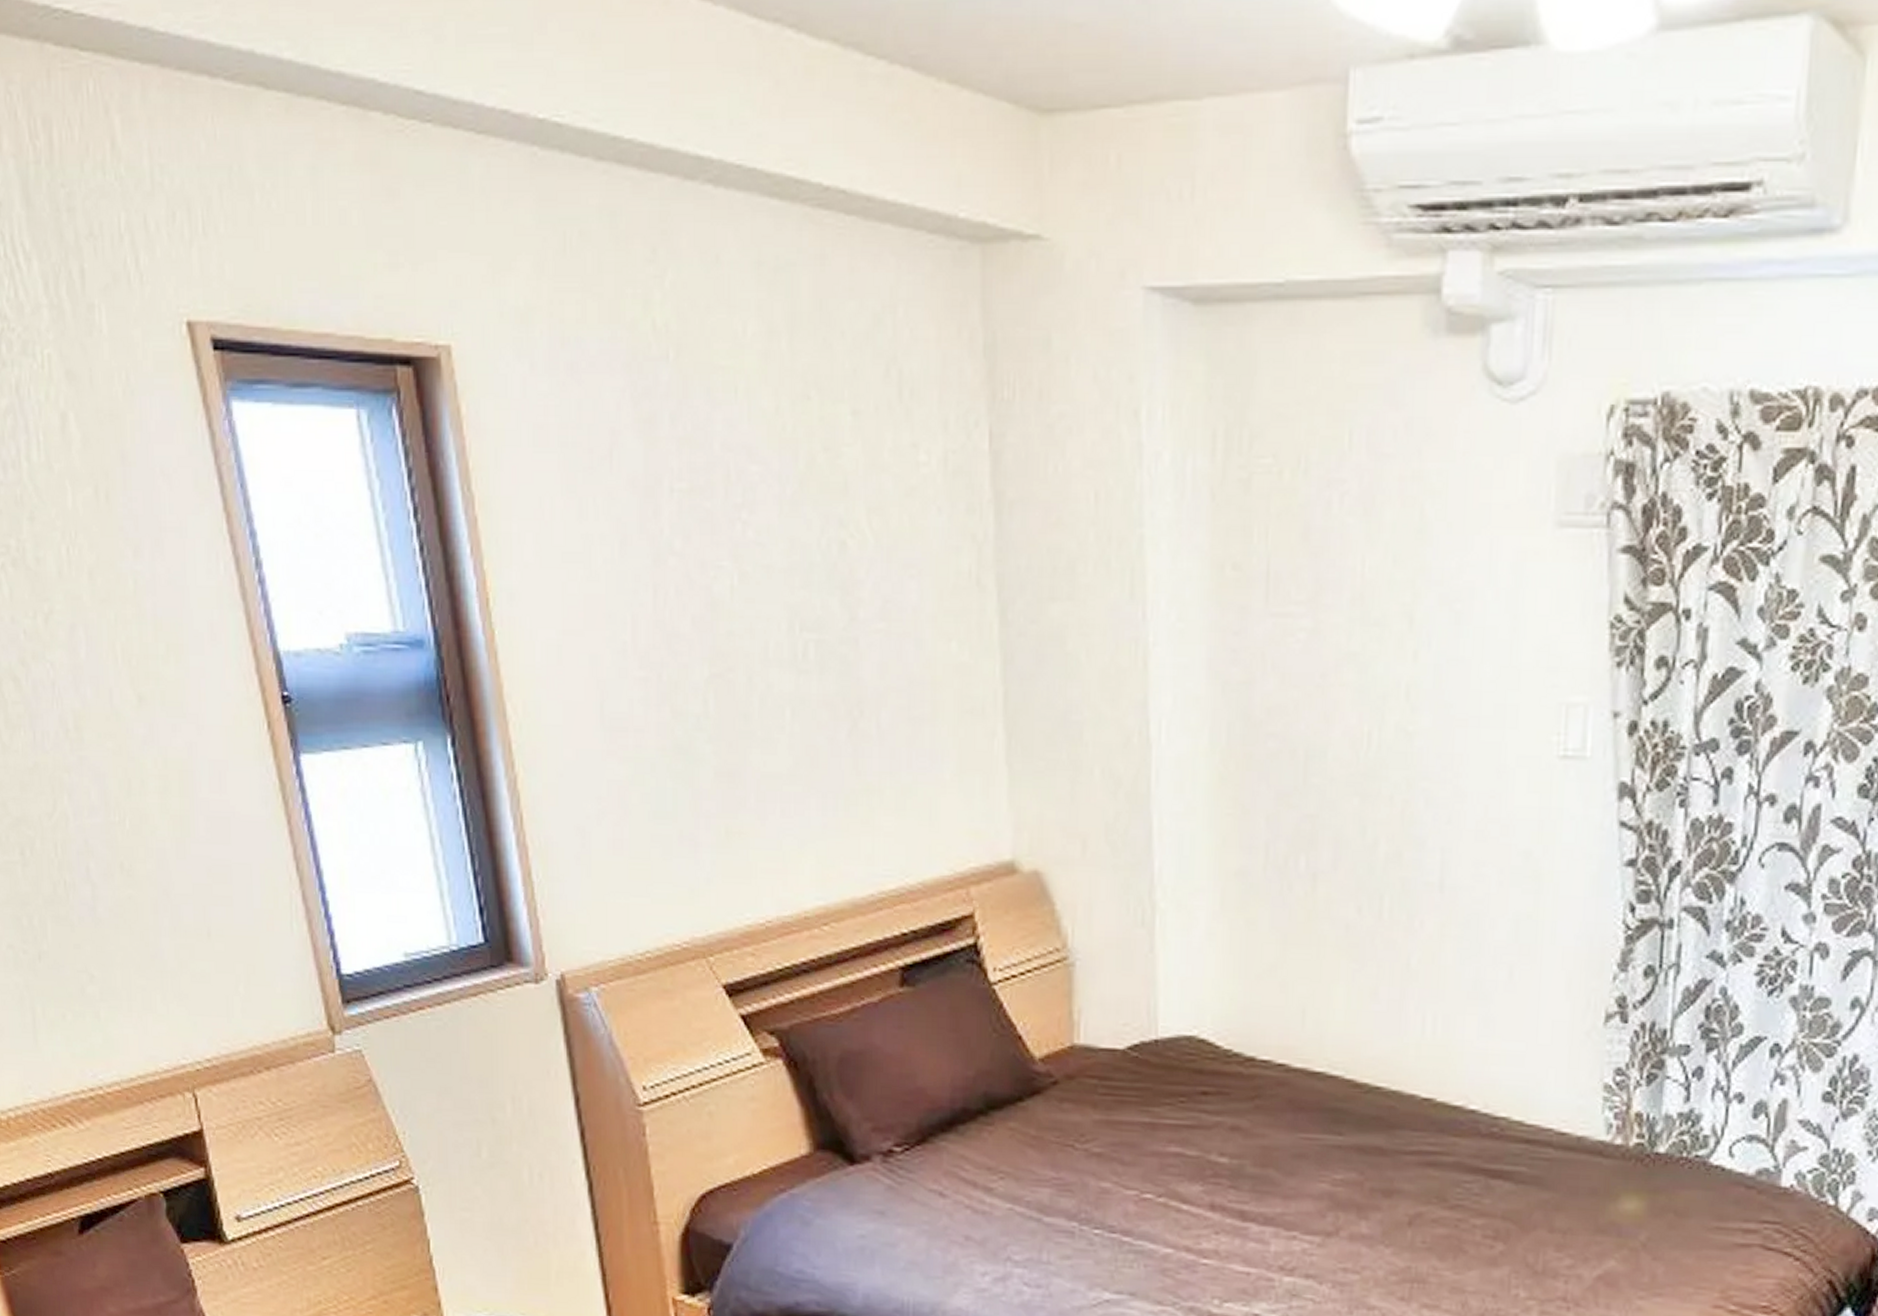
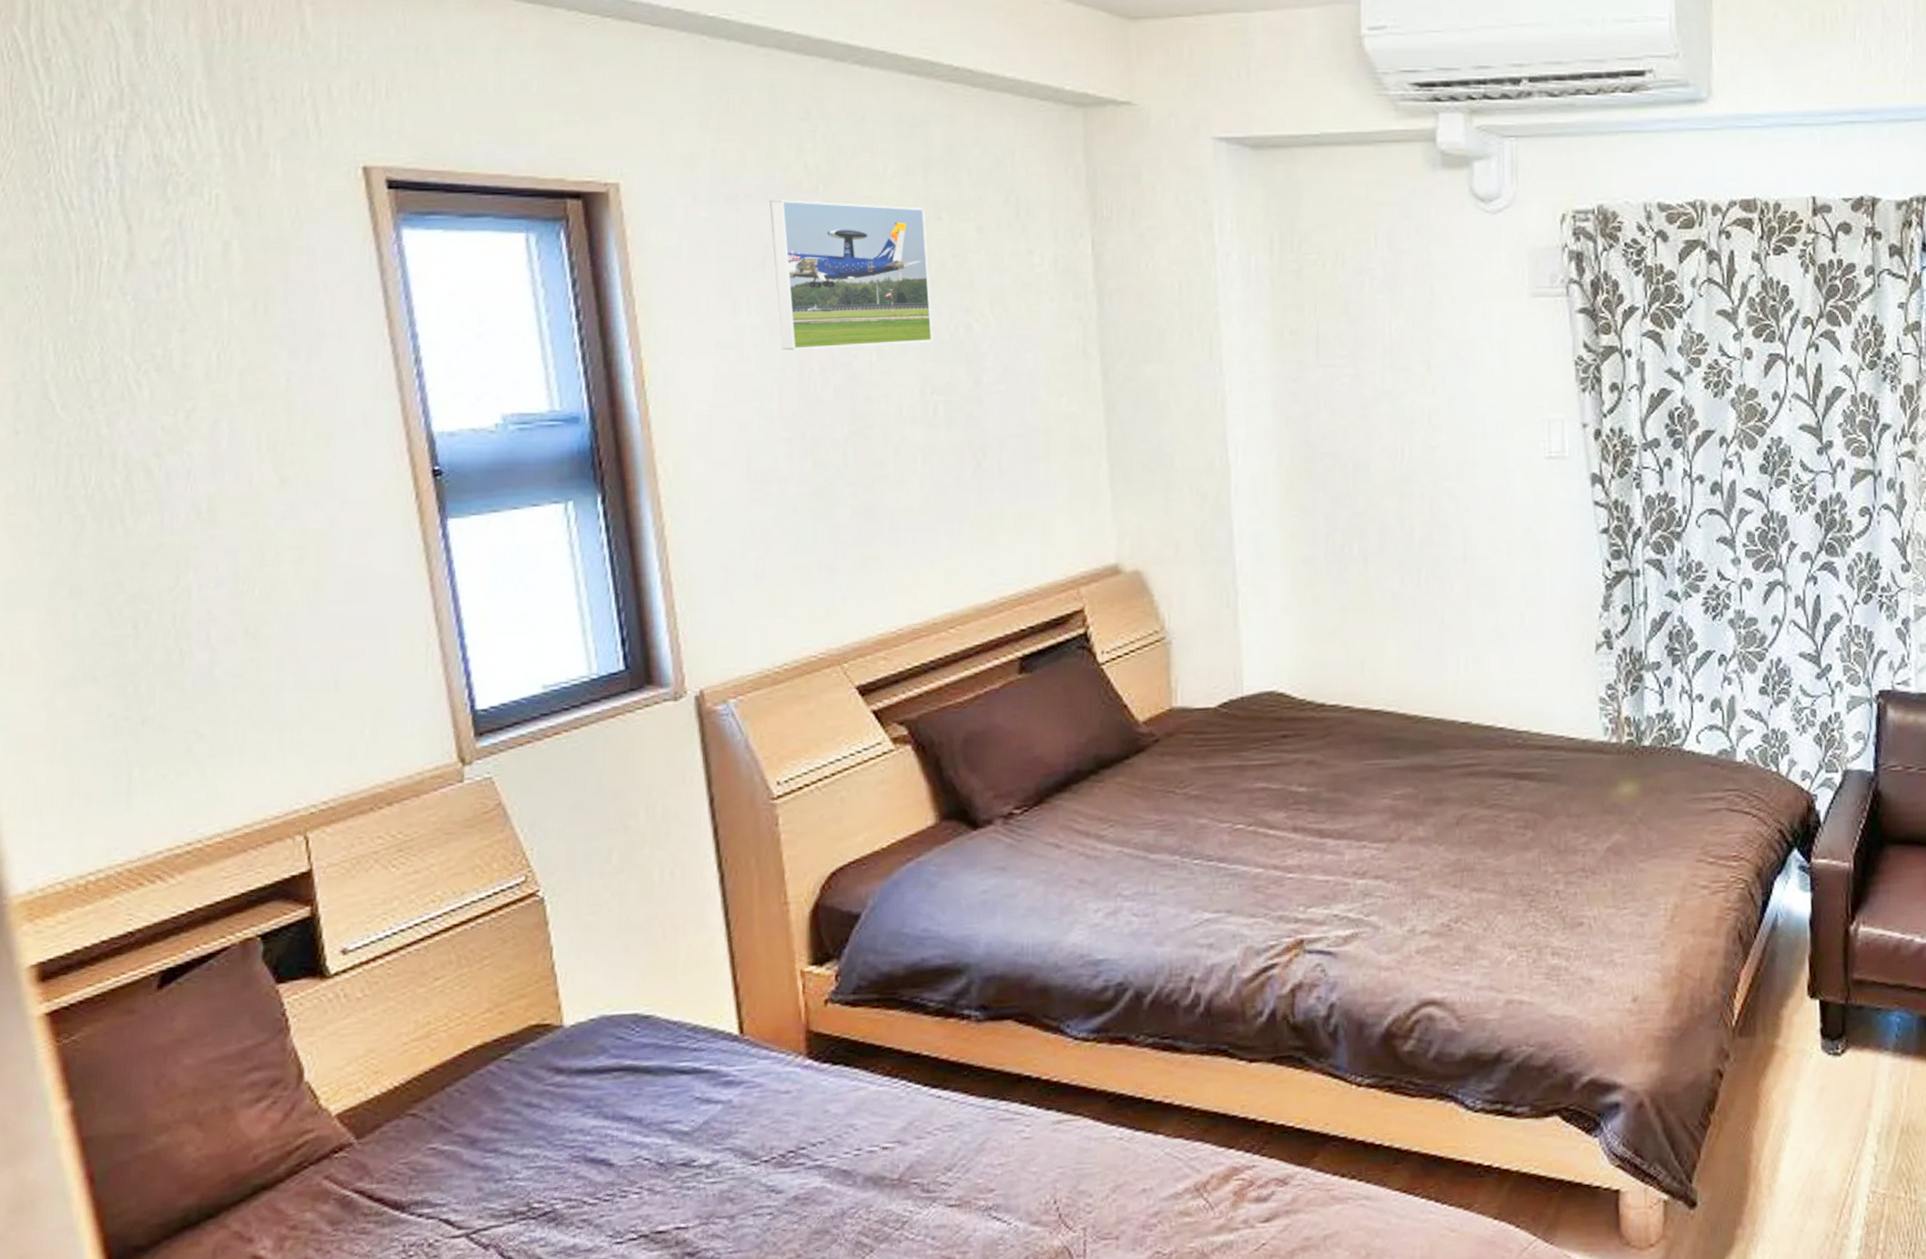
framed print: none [615,369,802,568] -> present [770,199,933,351]

